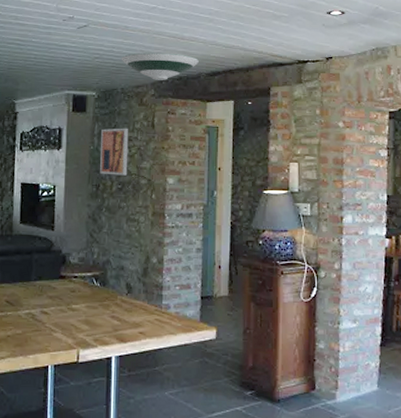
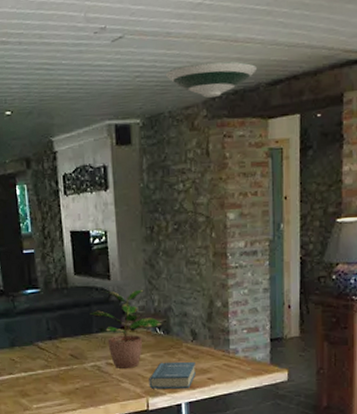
potted plant: none [29,240,100,318] -> present [88,289,162,368]
hardback book: none [81,313,128,342] -> present [149,361,196,390]
wall art: present [100,128,129,176] -> none [150,158,183,215]

